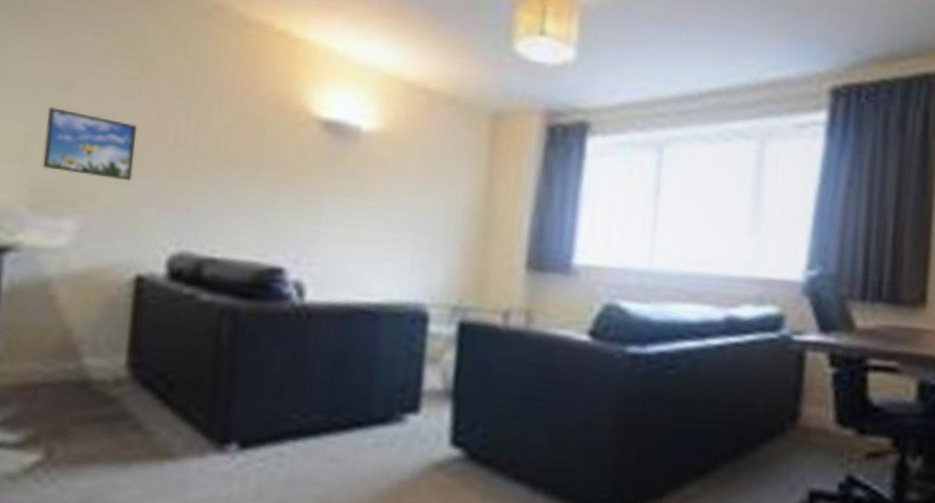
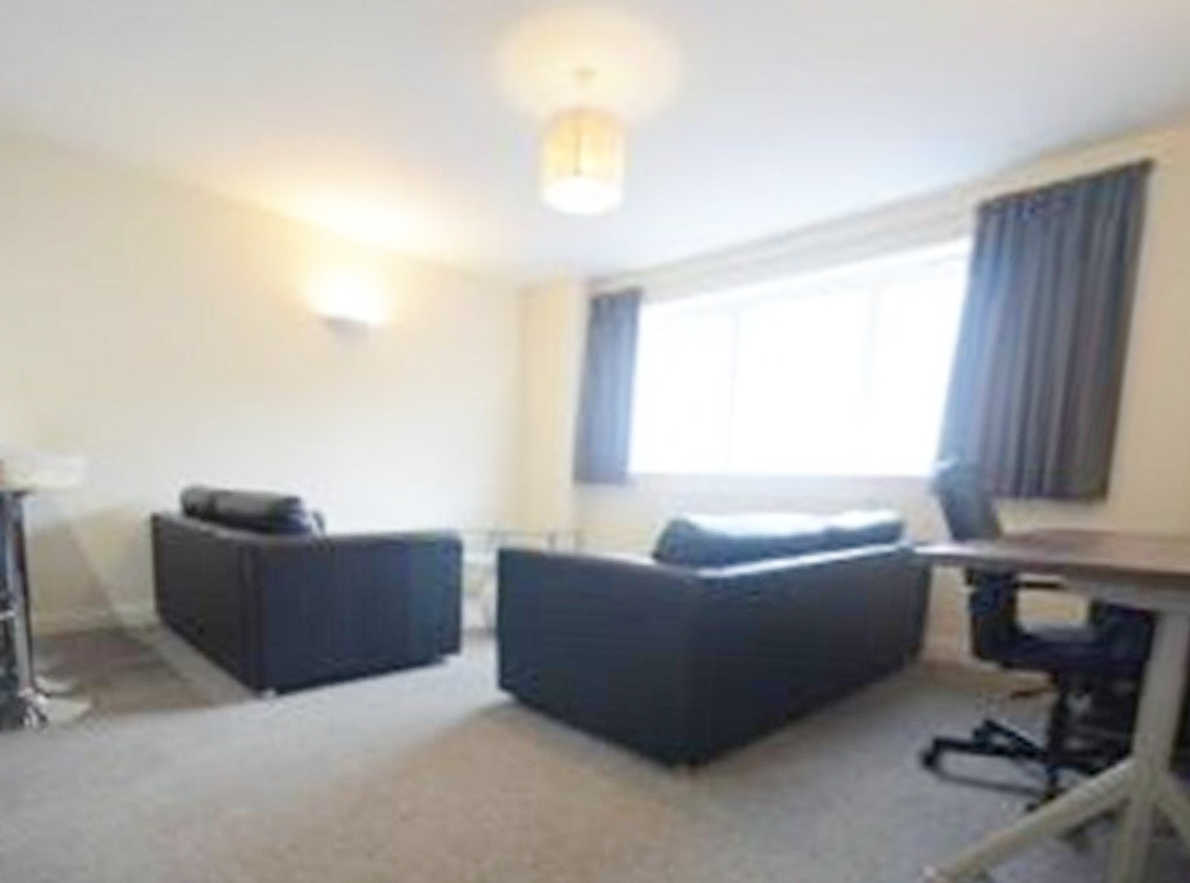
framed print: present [42,106,138,182] -> none [38,330,132,409]

